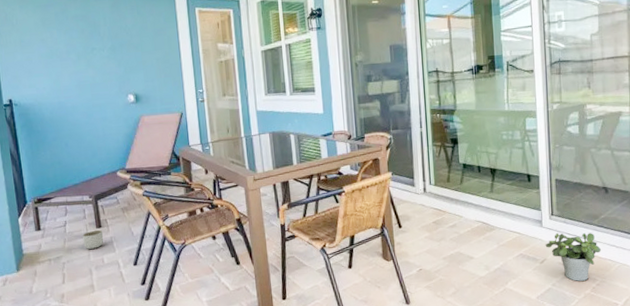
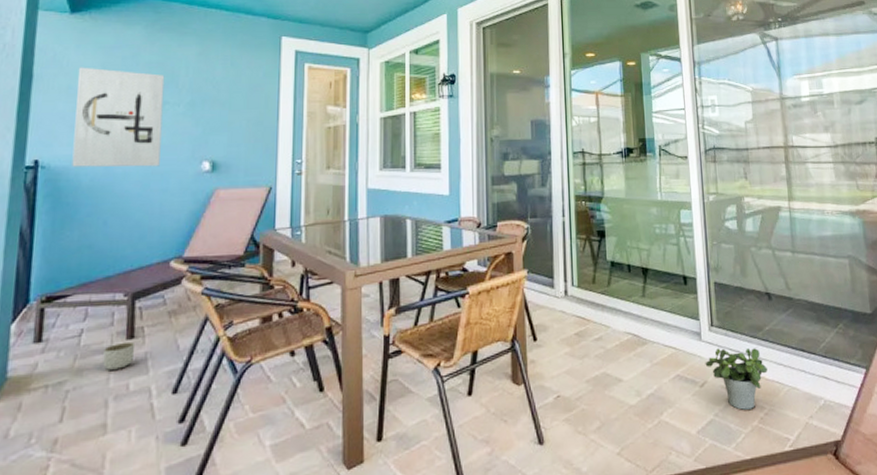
wall art: none [25,23,97,104] -> present [72,67,165,167]

